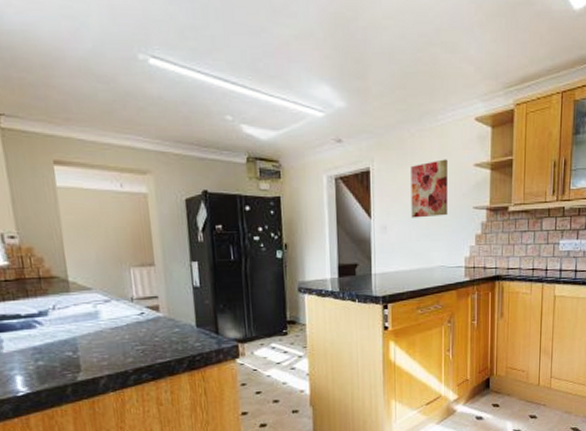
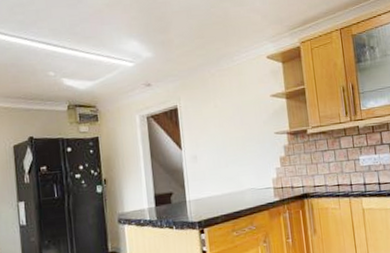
wall art: present [411,159,448,218] -> none [214,93,252,147]

